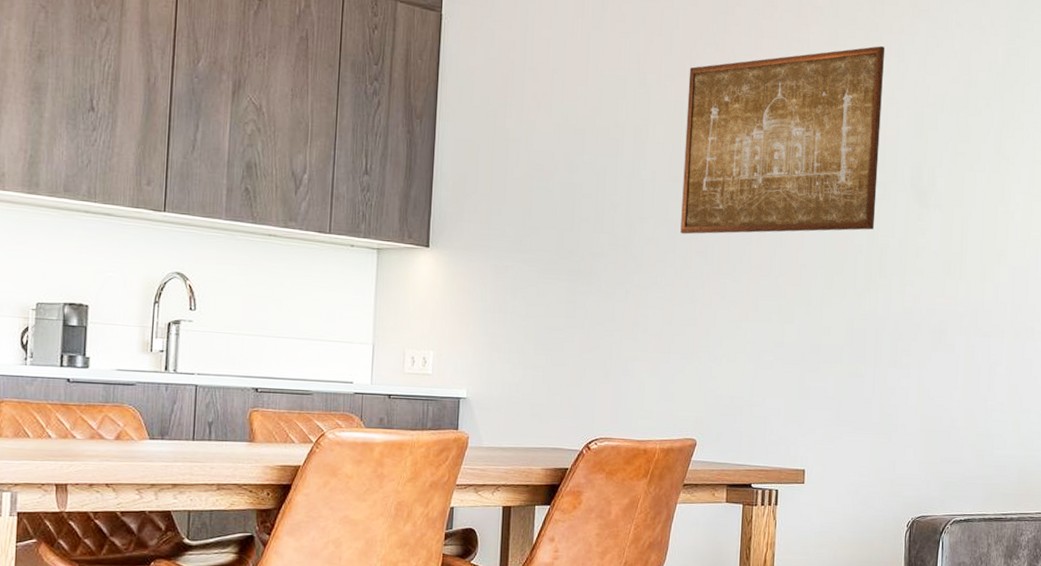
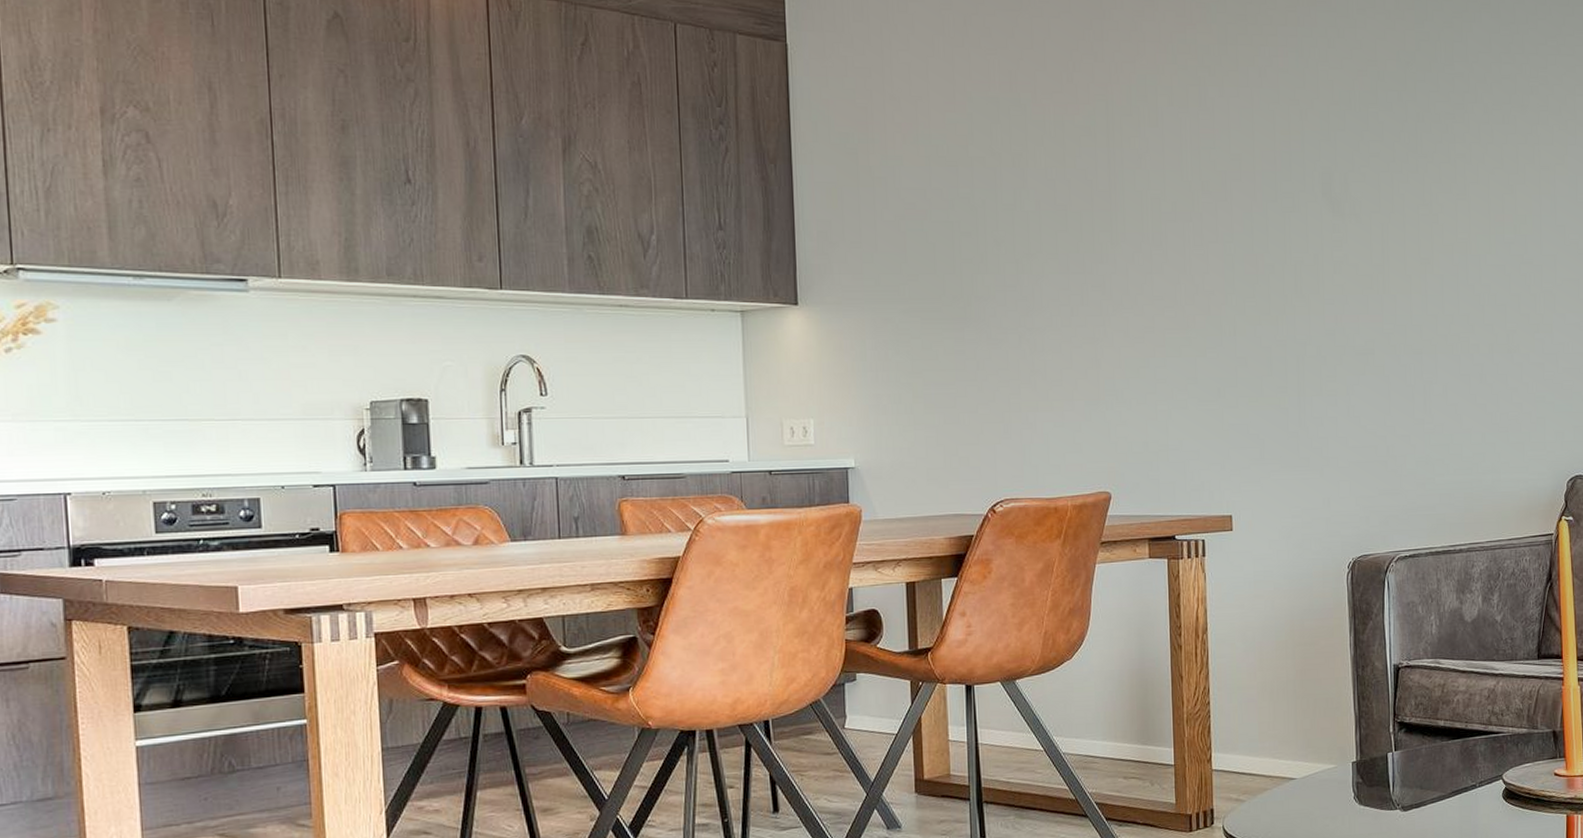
wall art: present [680,46,885,235] -> none [1067,41,1286,268]

